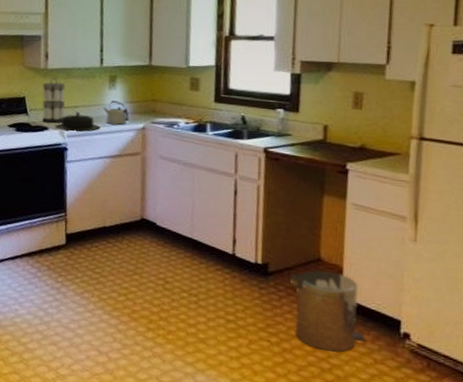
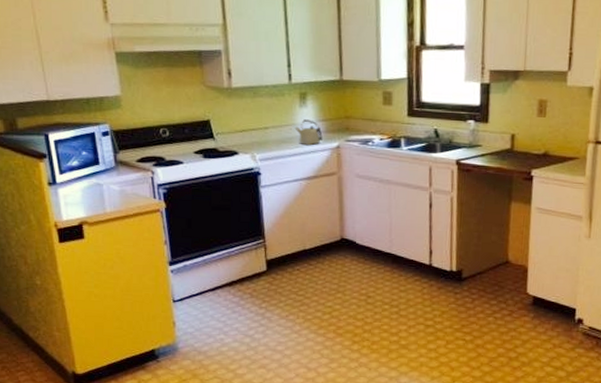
spice rack: present [42,77,66,124] -> none [228,97,255,148]
cooking pot: present [55,111,101,132] -> none [245,133,294,155]
trash can: present [289,270,366,352] -> none [481,271,547,343]

